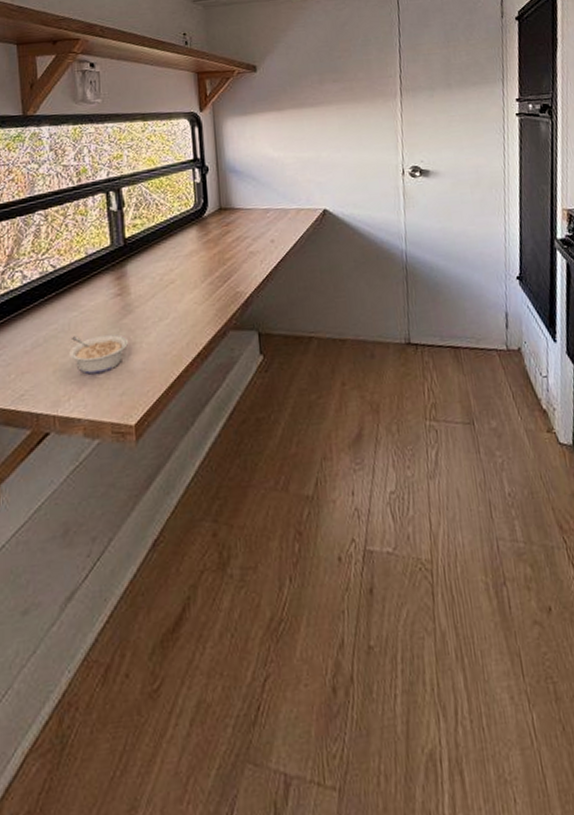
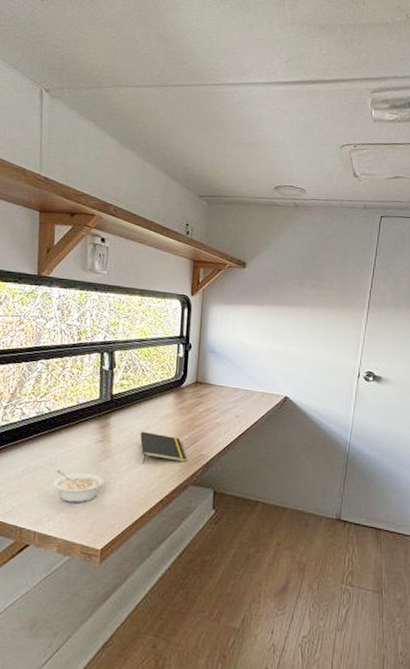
notepad: none [164,275,221,315] -> present [140,431,187,464]

